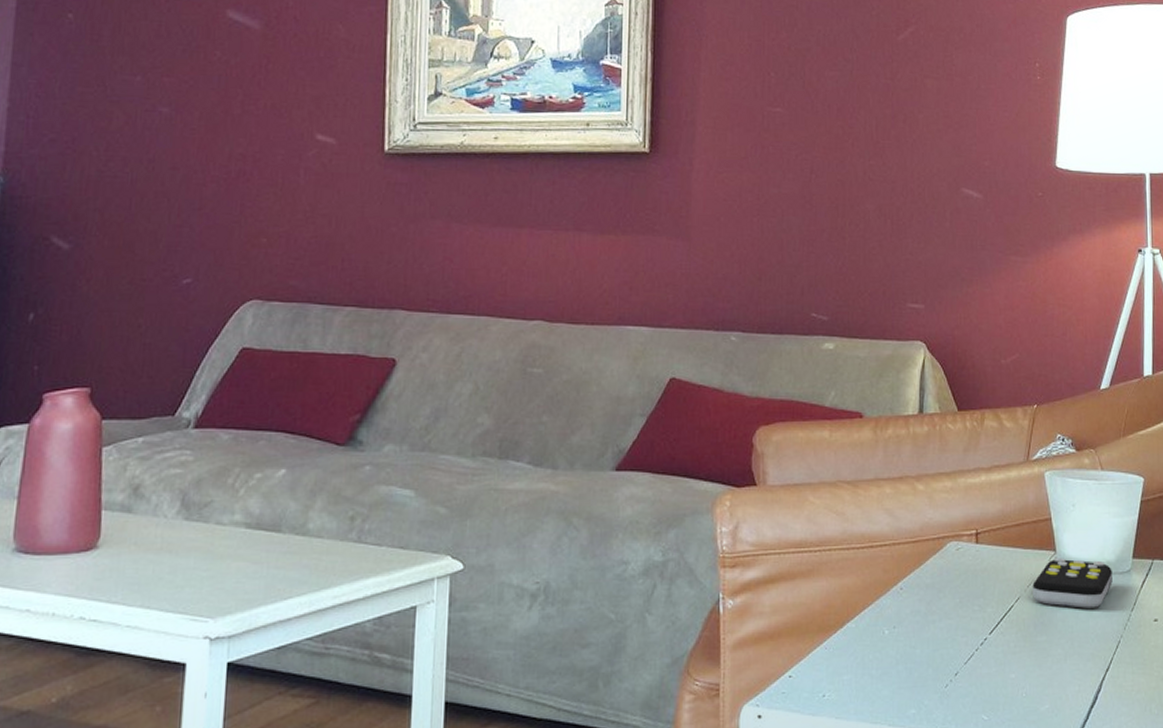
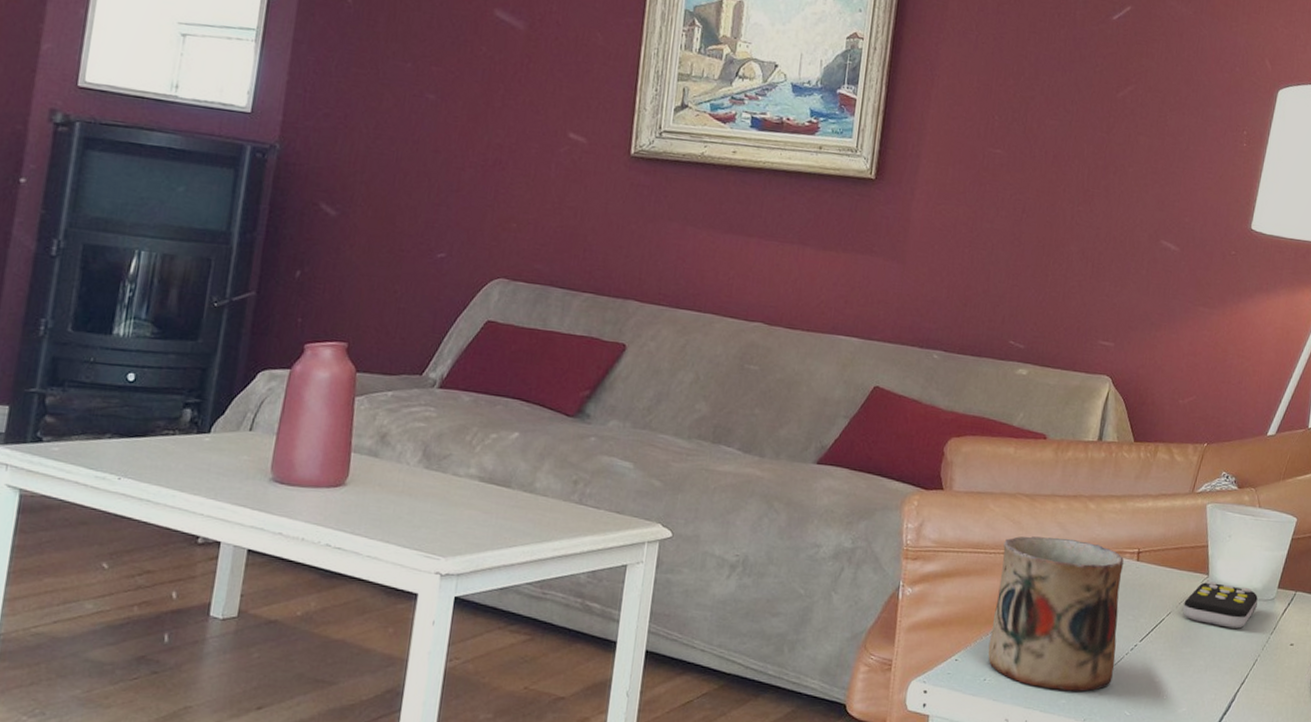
mug: none [824,526,965,699] -> present [988,536,1124,691]

